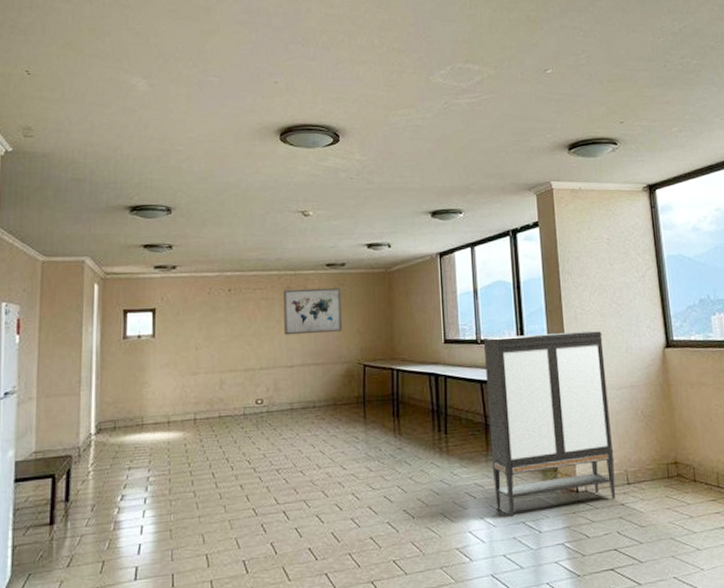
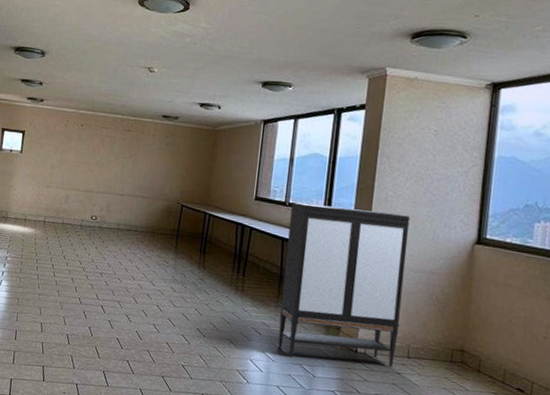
wall art: present [284,287,342,336] -> none [120,131,172,174]

